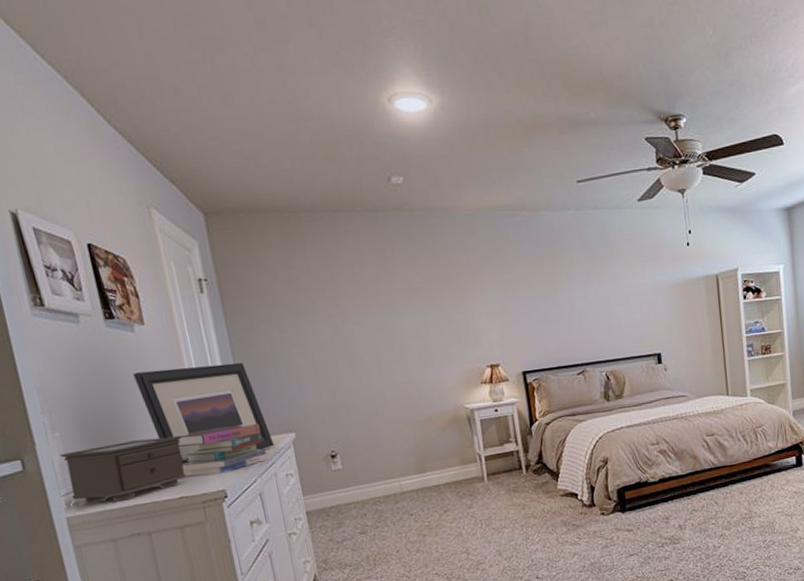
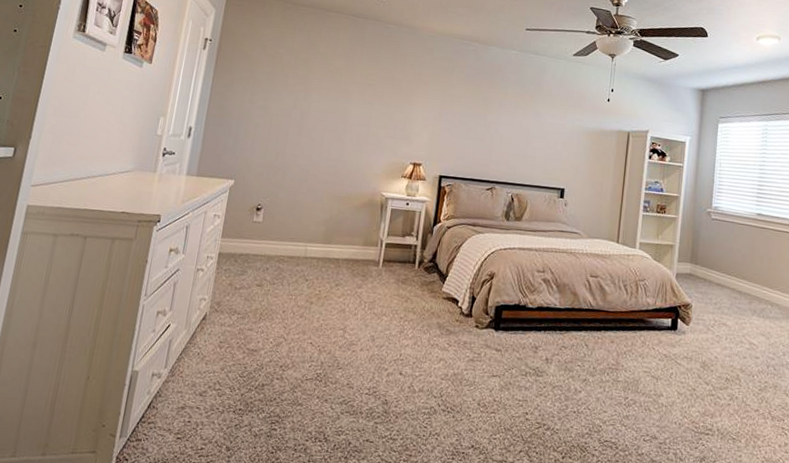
jewelry box: present [59,436,187,504] -> none [39,150,145,203]
picture frame: present [132,362,274,465] -> none [125,99,215,188]
books: present [168,423,270,476] -> none [133,158,208,200]

